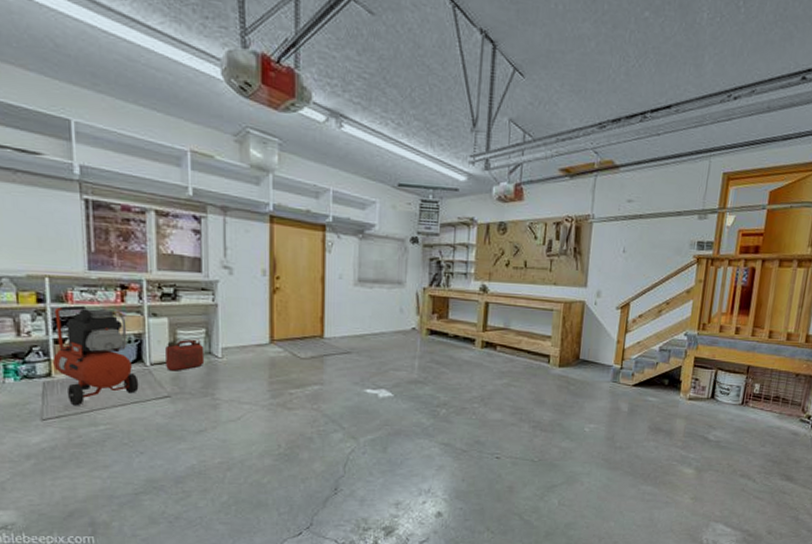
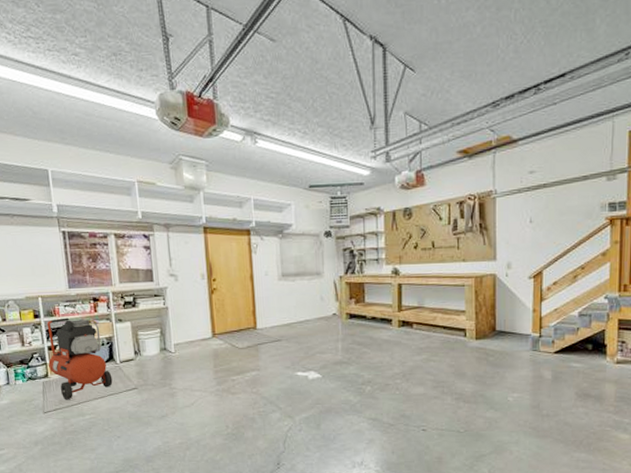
fuel can: present [165,339,205,371] -> none [130,338,162,367]

